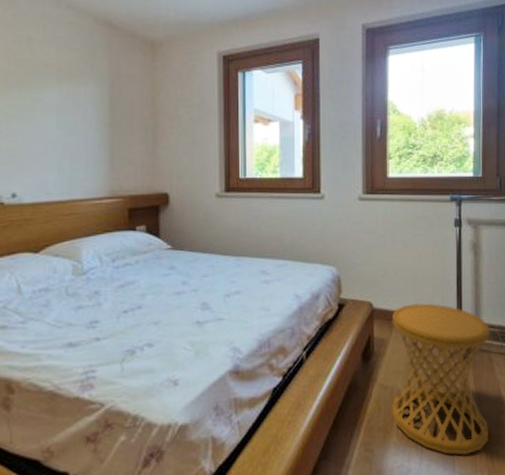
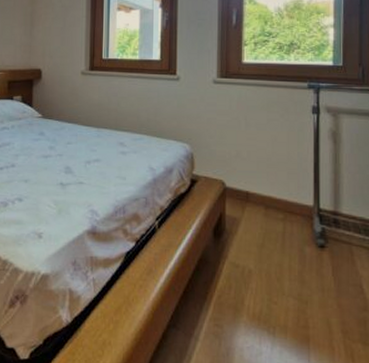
side table: present [391,302,490,455] -> none [242,185,350,347]

